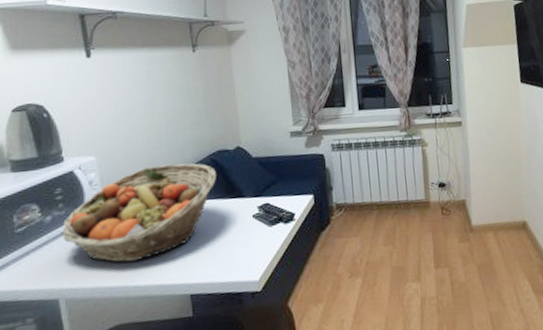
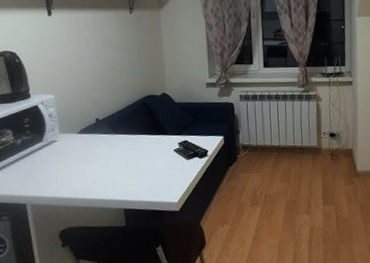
fruit basket: present [61,163,216,263] -> none [28,104,146,180]

